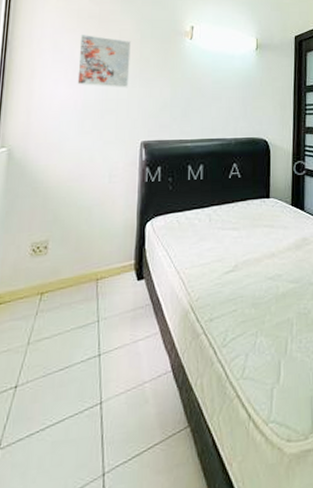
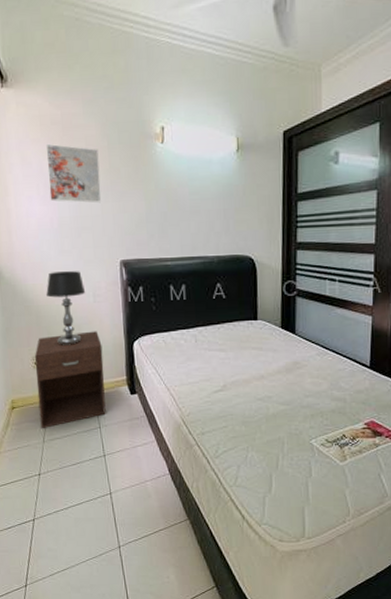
nightstand: none [27,213,112,327] -> present [35,331,106,428]
table lamp: none [59,151,102,229] -> present [46,271,86,345]

